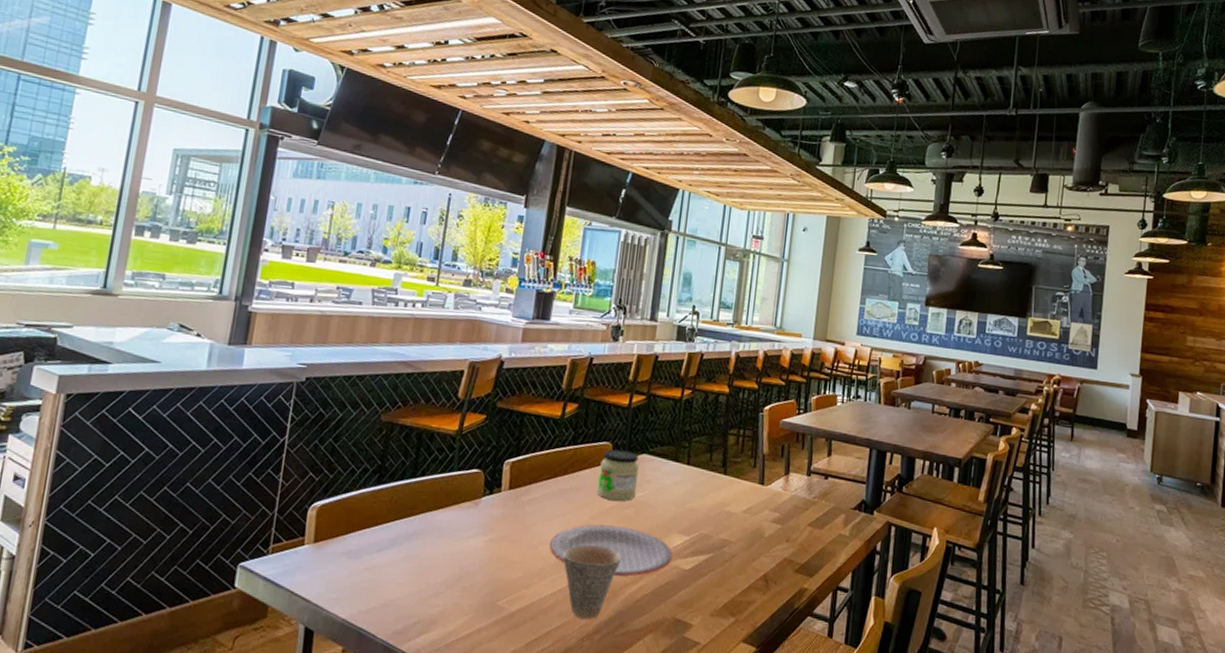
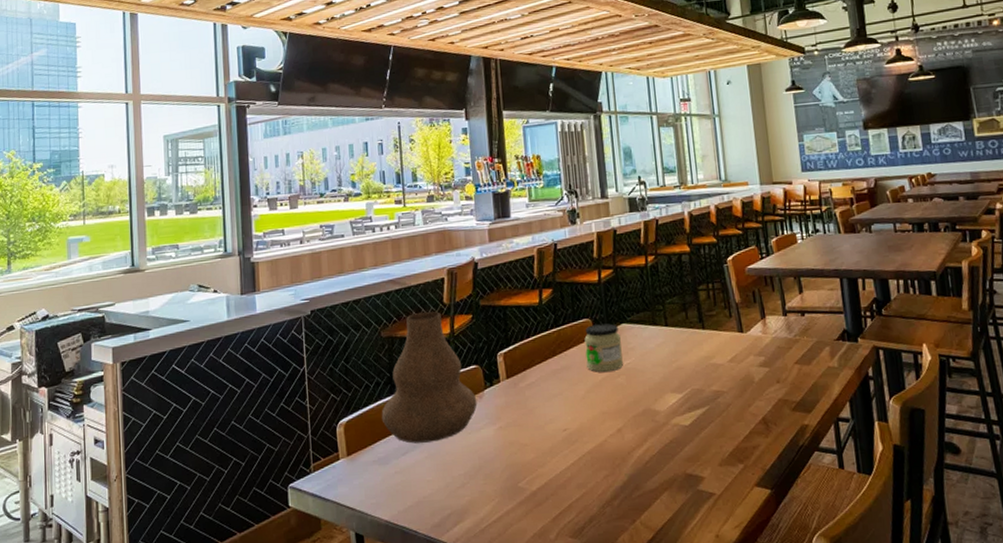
vase: none [361,402,472,543] -> present [381,311,478,443]
plate: present [549,524,673,577] -> none [553,395,671,443]
cup: present [563,544,621,619] -> none [569,416,623,487]

